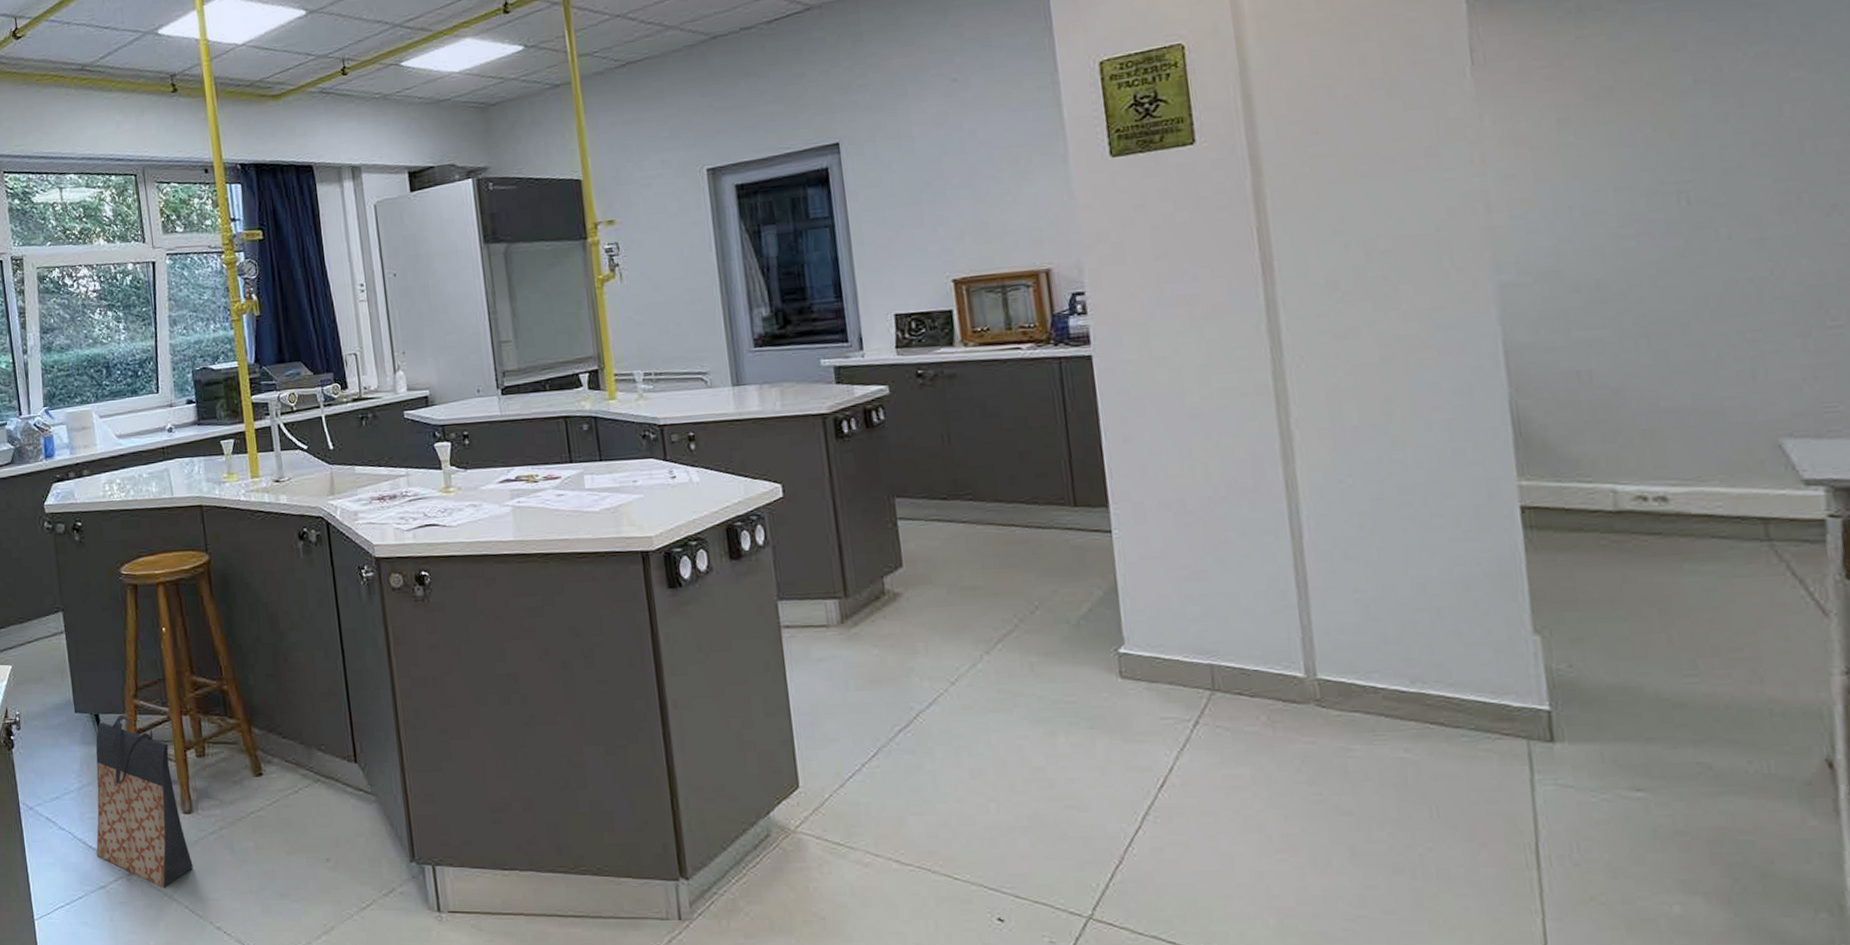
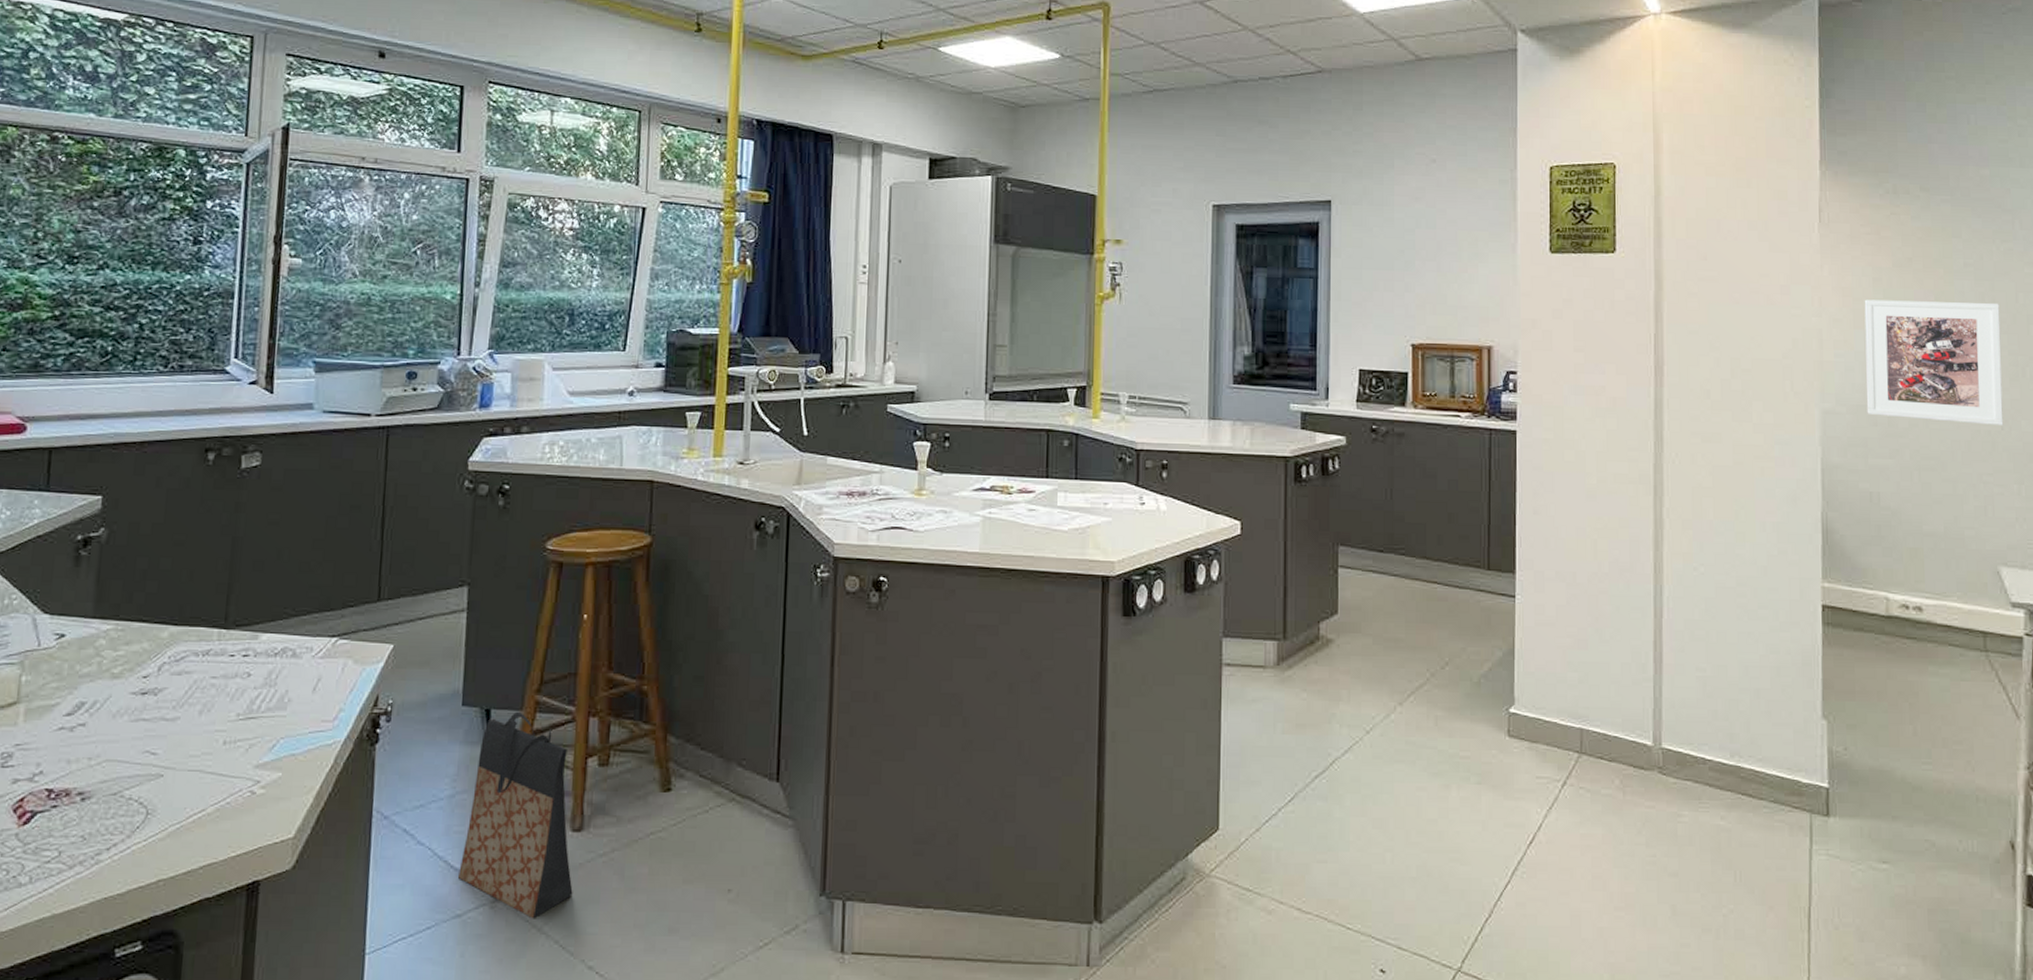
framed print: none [1546,121,1773,281] -> present [1864,299,2004,426]

